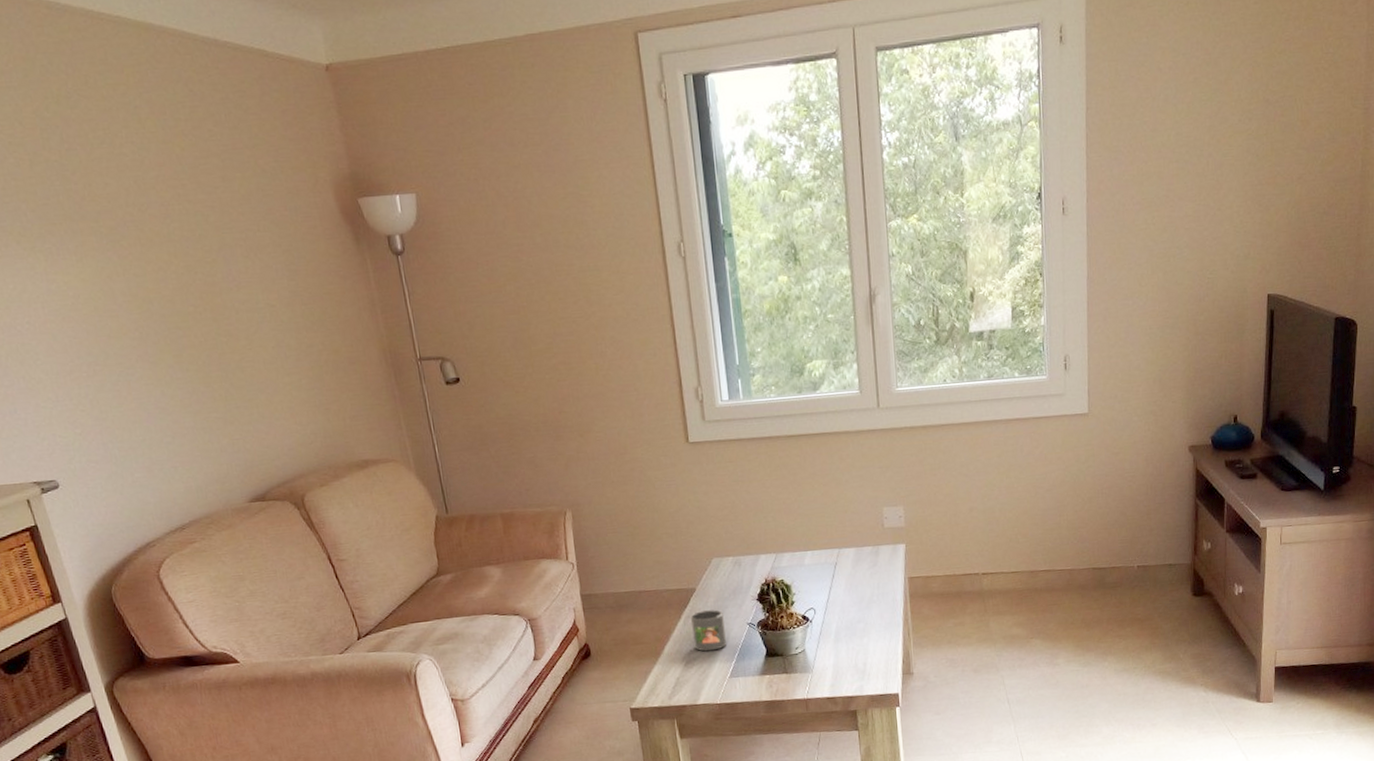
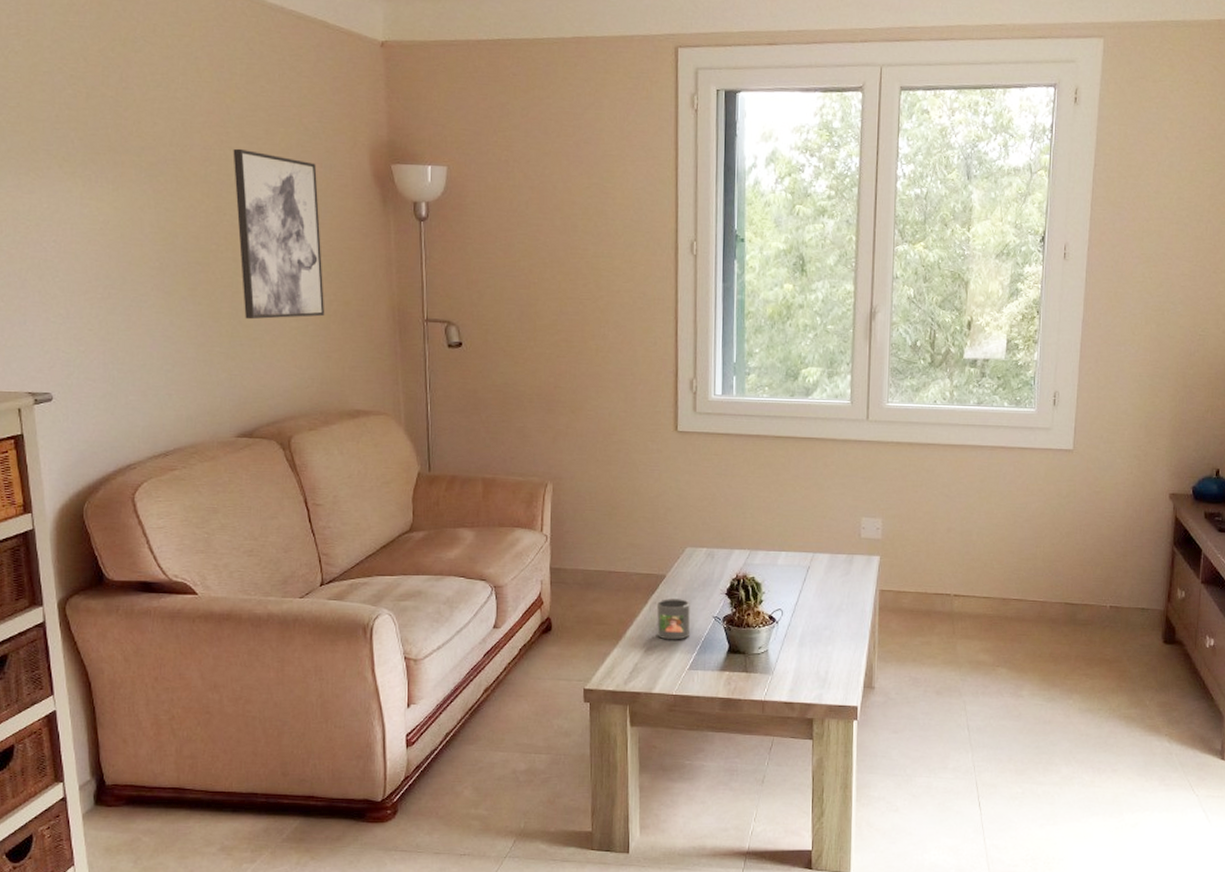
wall art: none [192,200,317,381] -> present [233,148,325,320]

